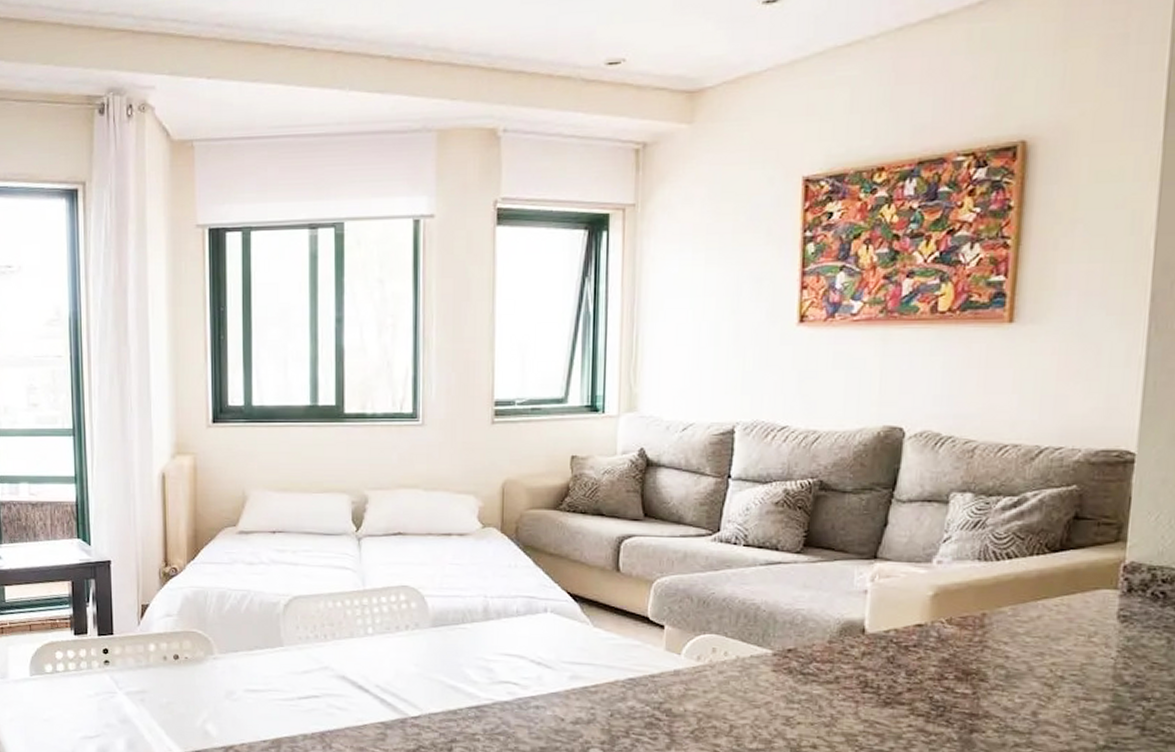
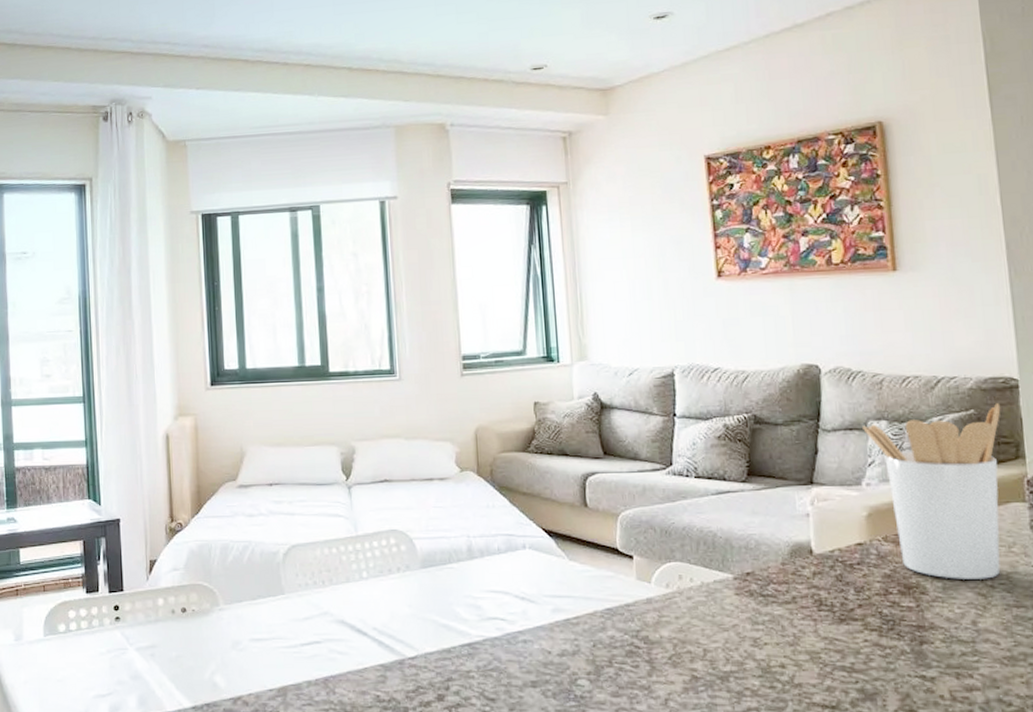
utensil holder: none [943,479,1109,669] -> present [862,403,1001,579]

